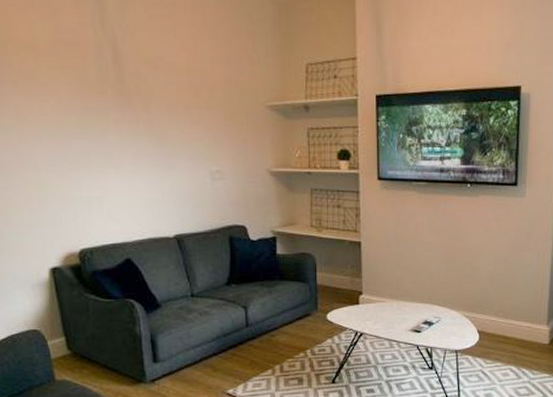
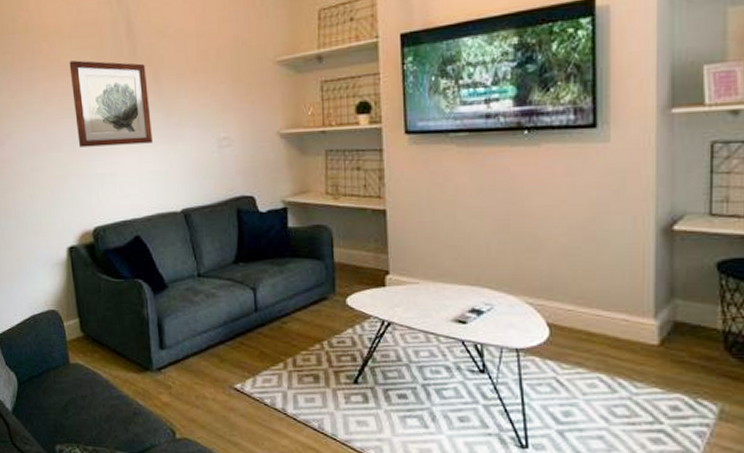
wall art: none [46,80,143,171] -> present [69,60,152,147]

